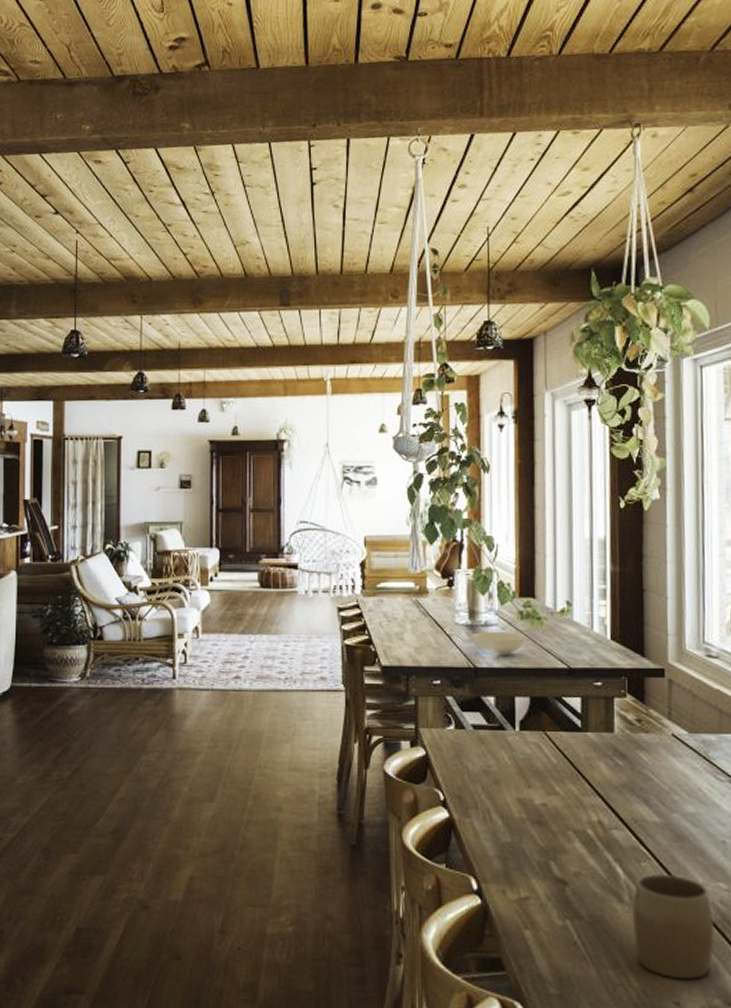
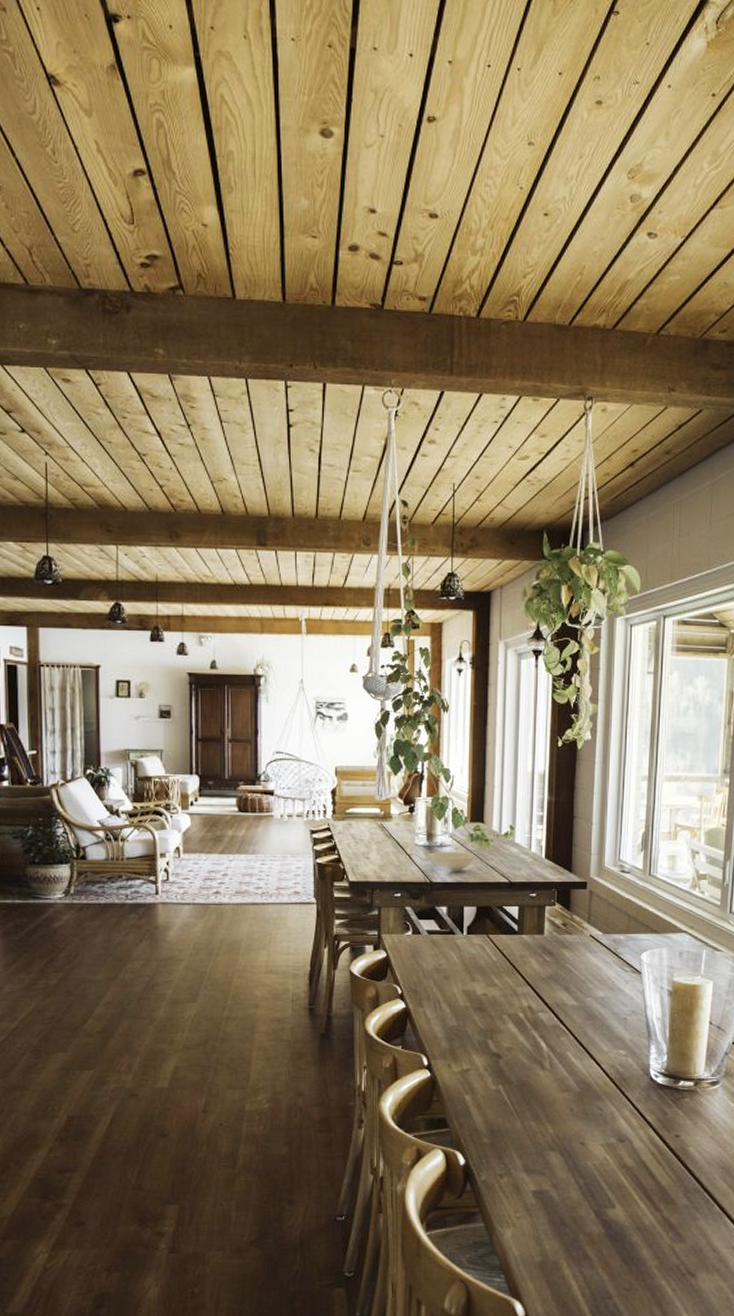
mug: present [631,873,716,979] -> none [551,1045,615,1124]

